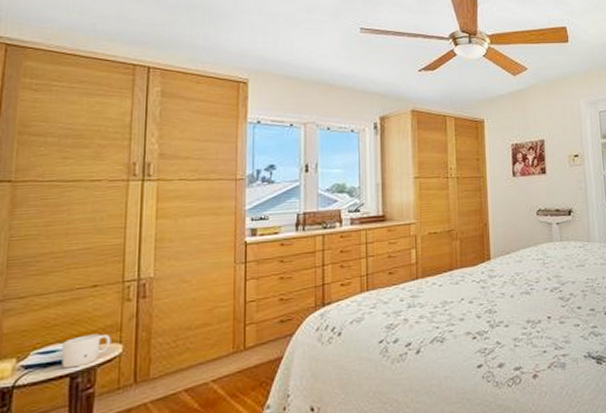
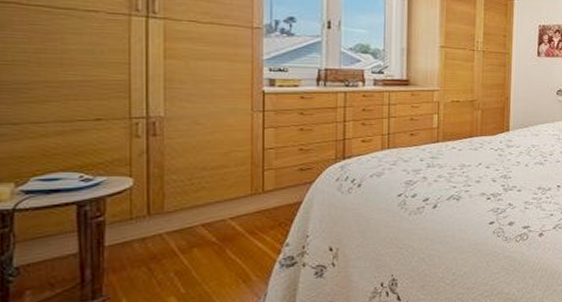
mug: present [61,333,111,369] -> none [66,166,120,197]

